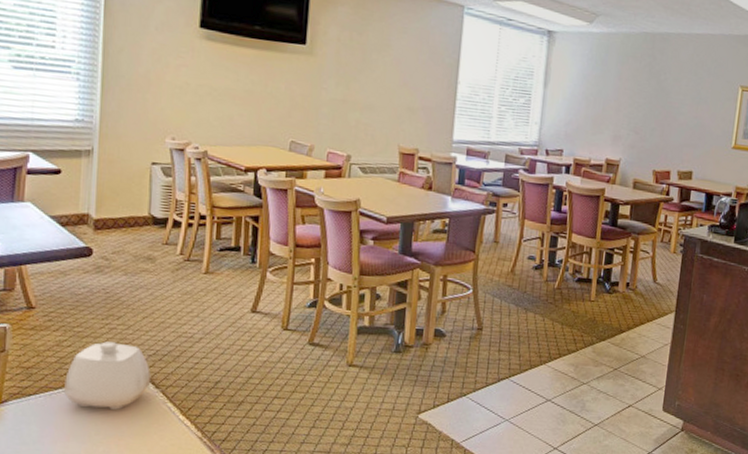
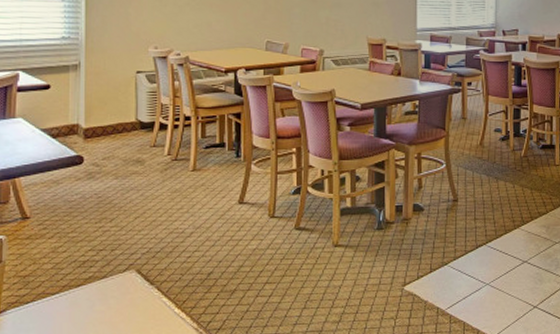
sugar bowl: present [64,341,152,410] -> none [61,243,146,310]

